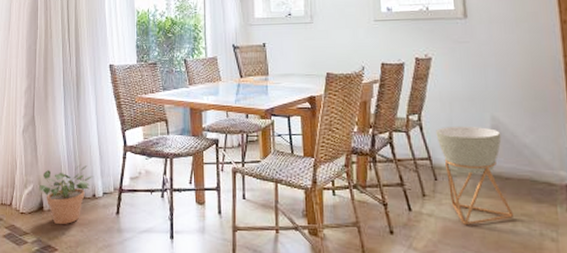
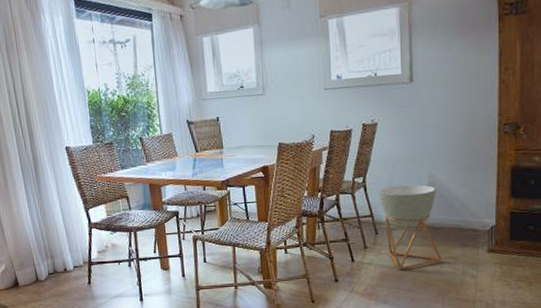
potted plant: present [39,164,93,225] -> none [11,243,62,297]

